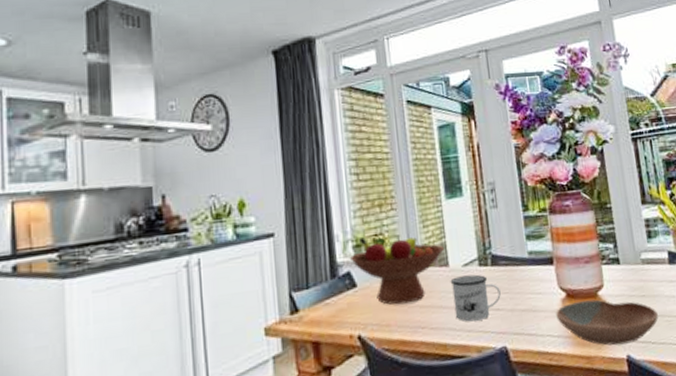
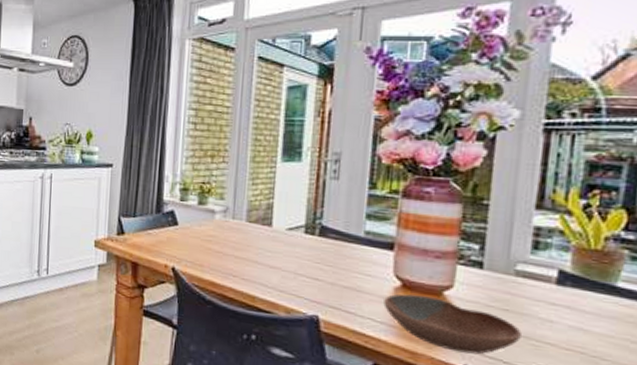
fruit bowl: present [349,235,444,305] -> none [175,183,270,251]
mug: present [450,274,501,322] -> none [269,238,324,285]

